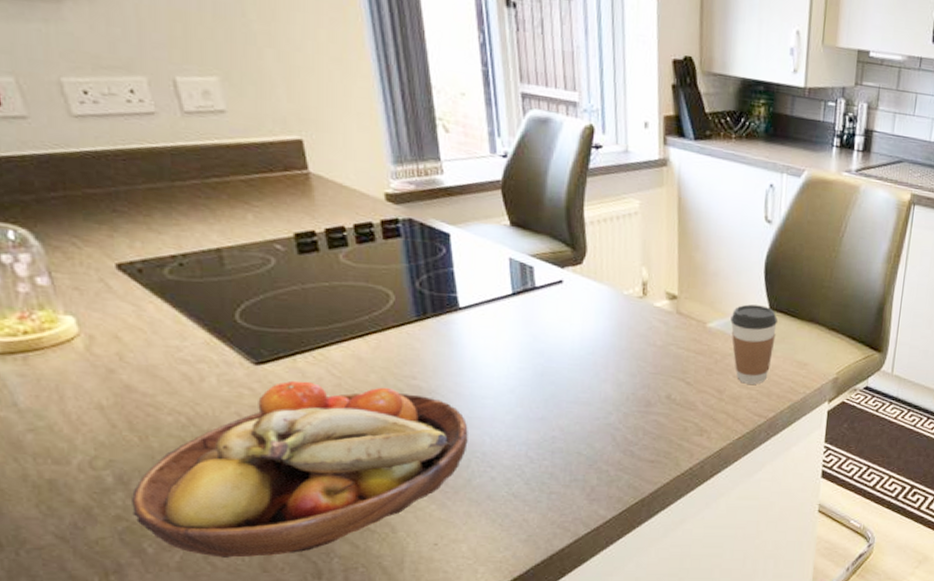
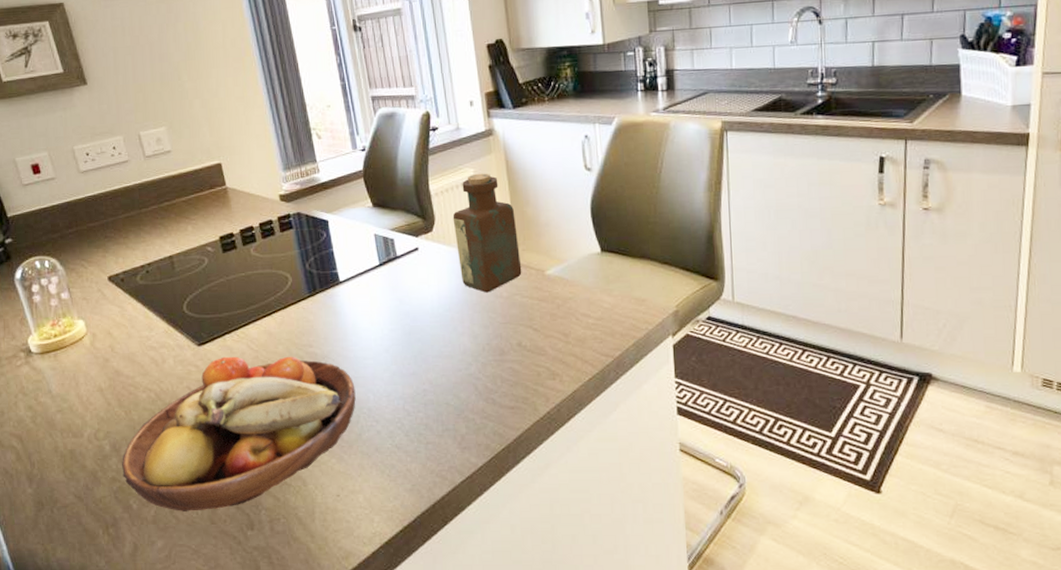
bottle: none [608,206,682,339] -> present [452,173,522,293]
coffee cup: present [730,304,777,385] -> none [566,248,611,325]

